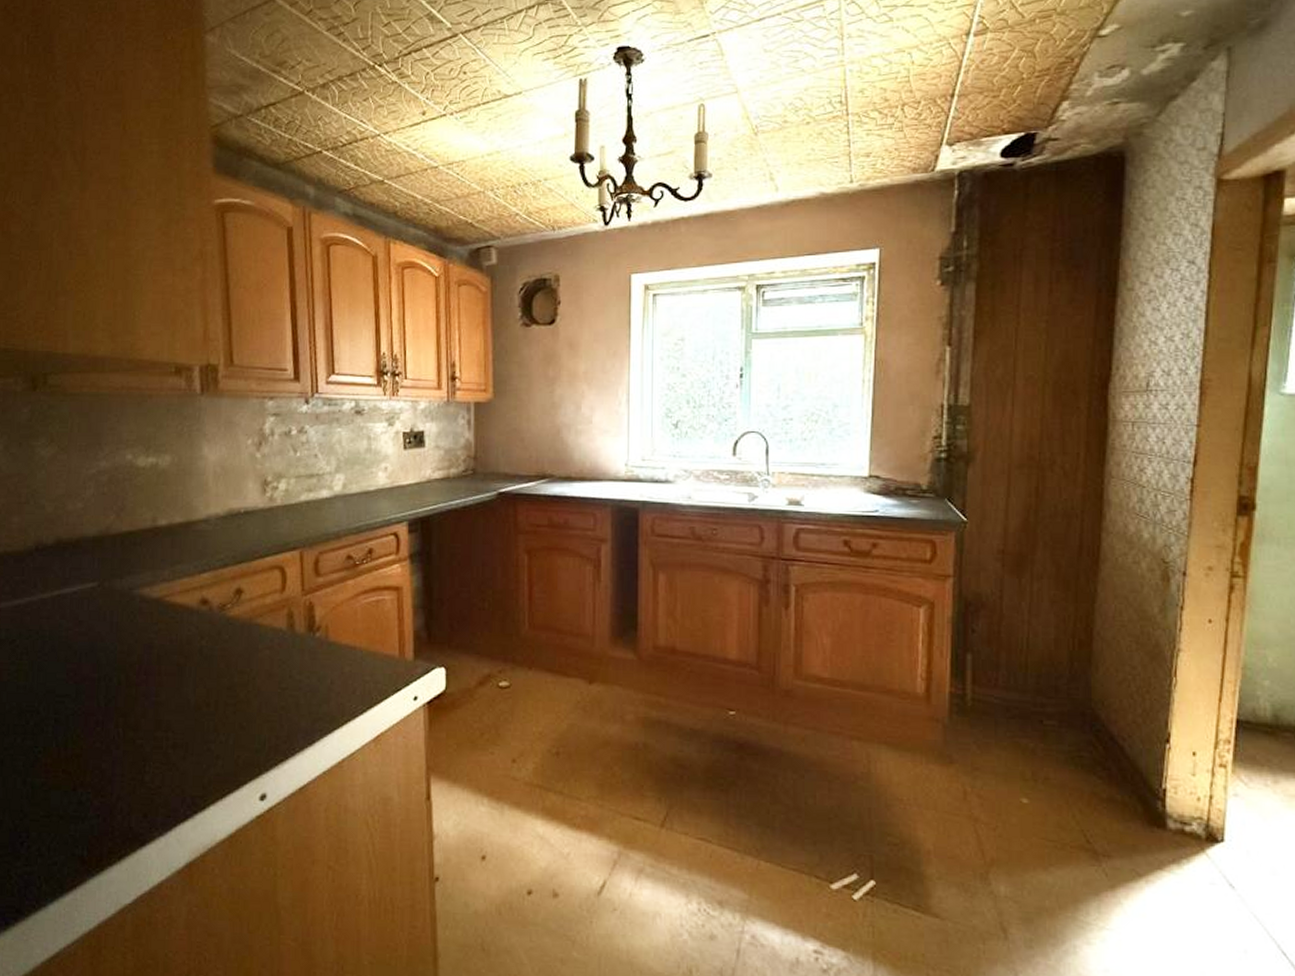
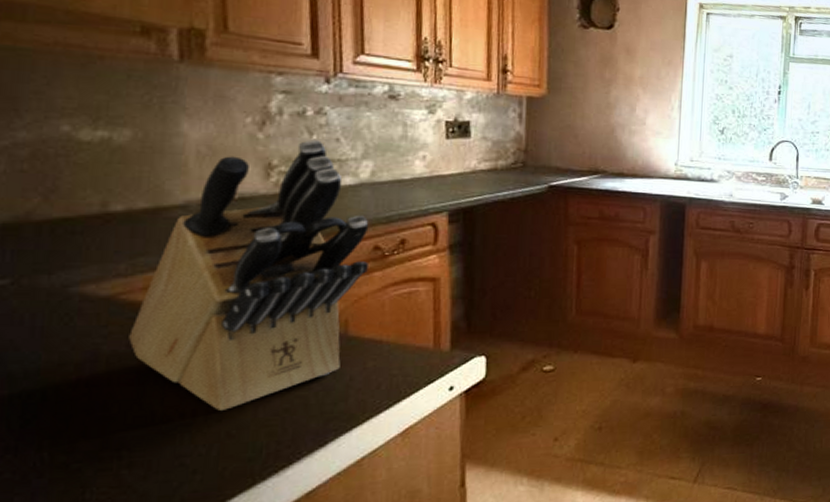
knife block: none [171,457,343,704] -> present [129,140,369,410]

